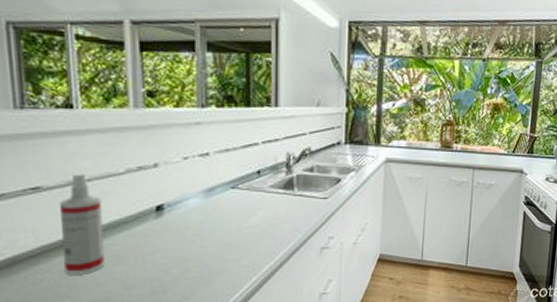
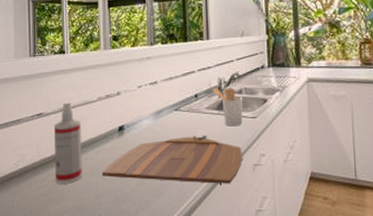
cutting board: none [133,217,309,269] -> present [102,136,242,184]
utensil holder: none [278,163,314,207] -> present [212,87,243,126]

